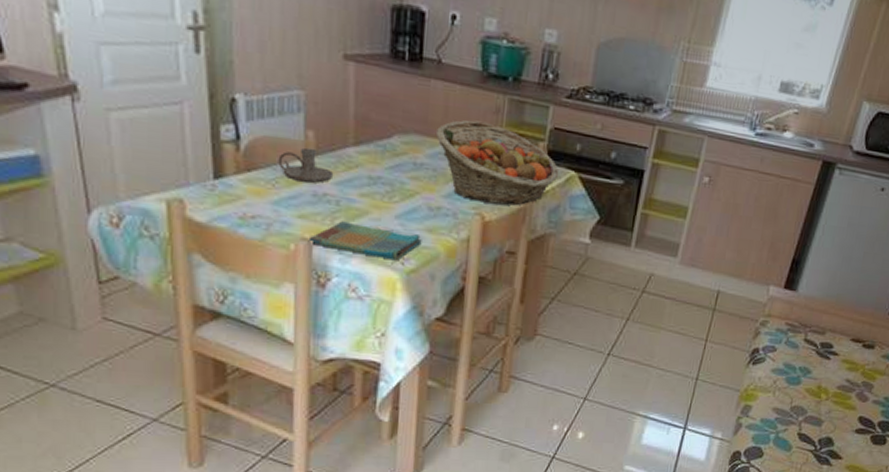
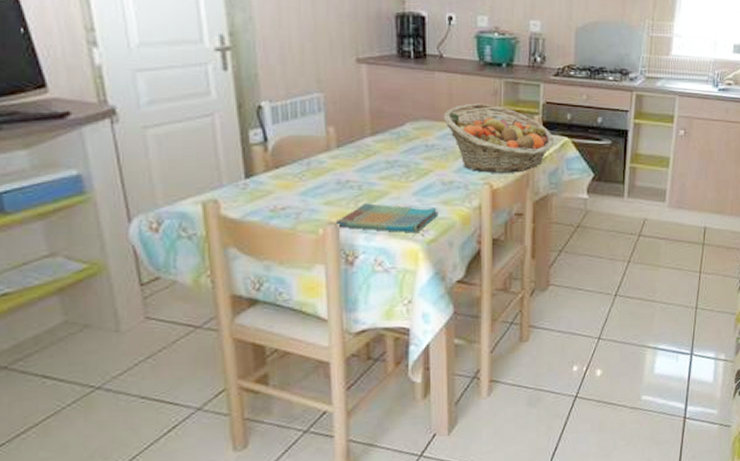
candle holder: present [278,147,334,184] -> none [303,142,355,173]

